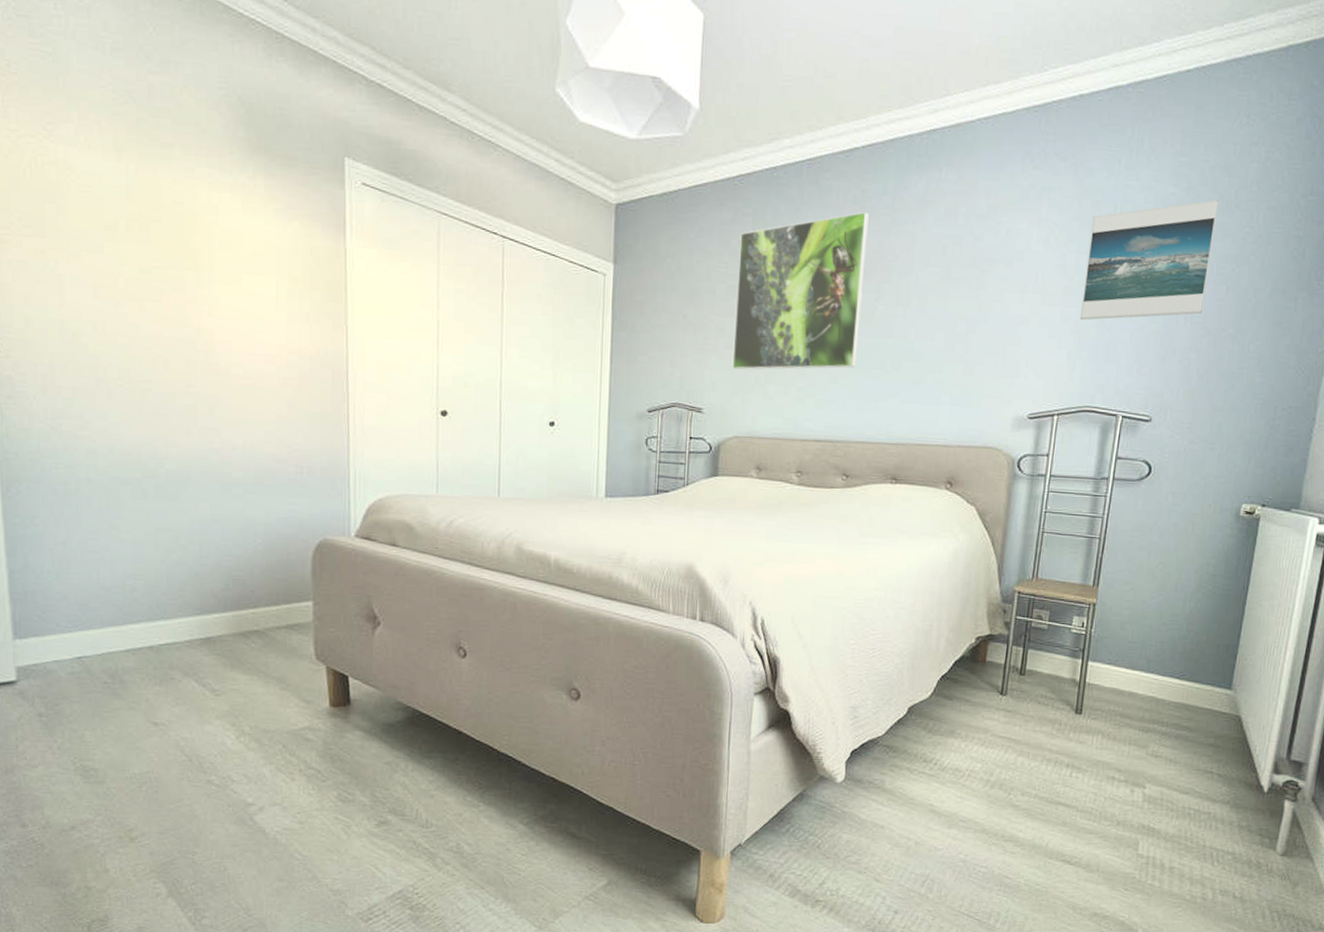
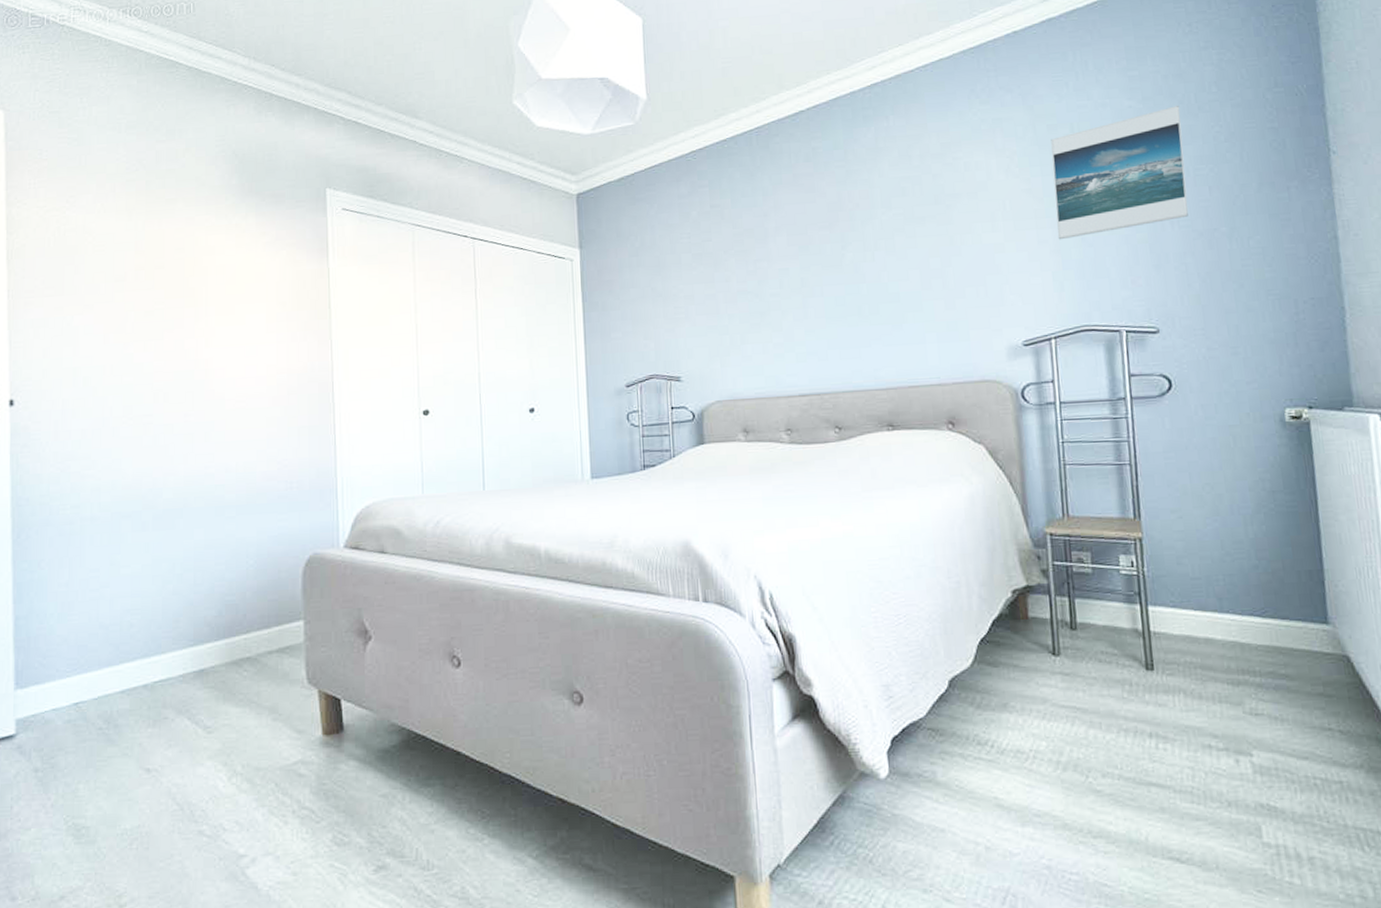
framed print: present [732,211,869,370] -> none [699,167,832,334]

